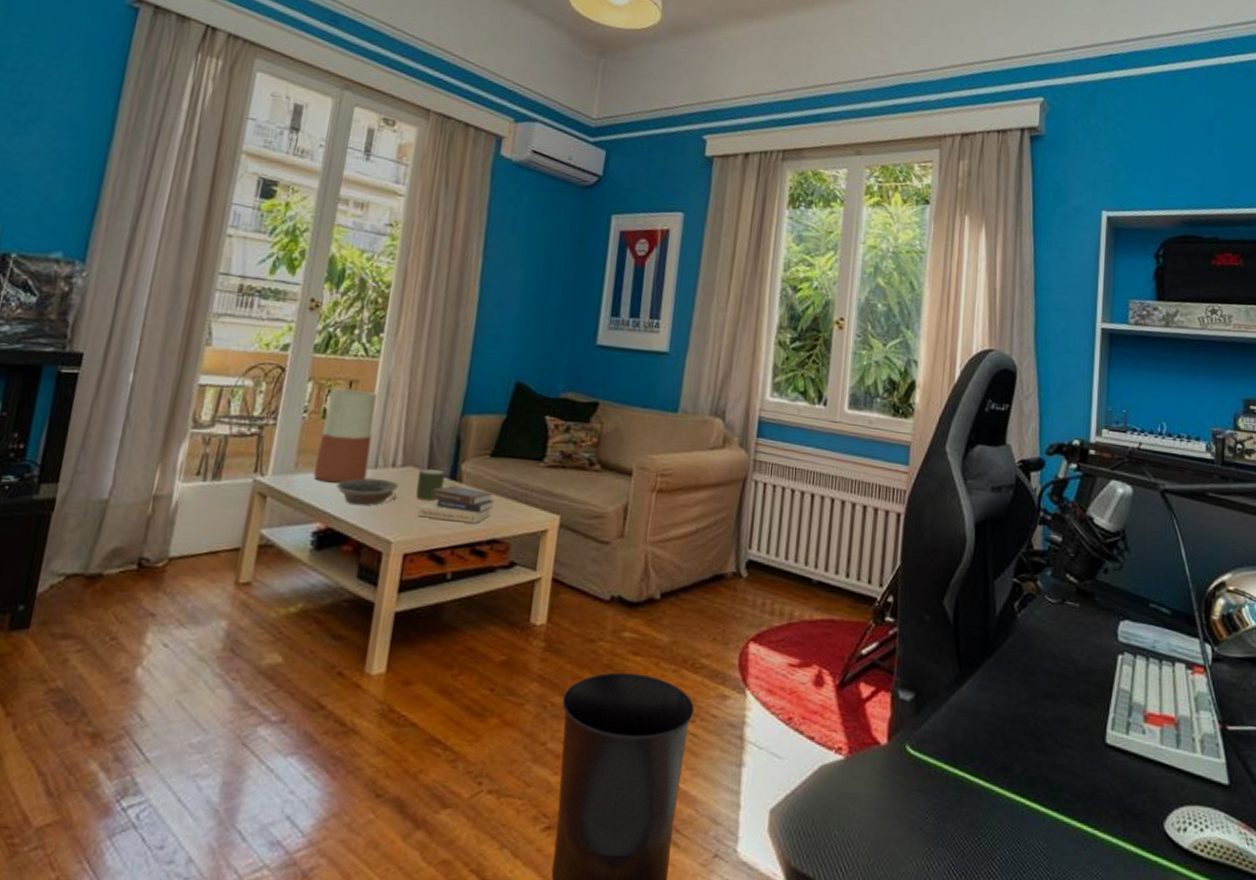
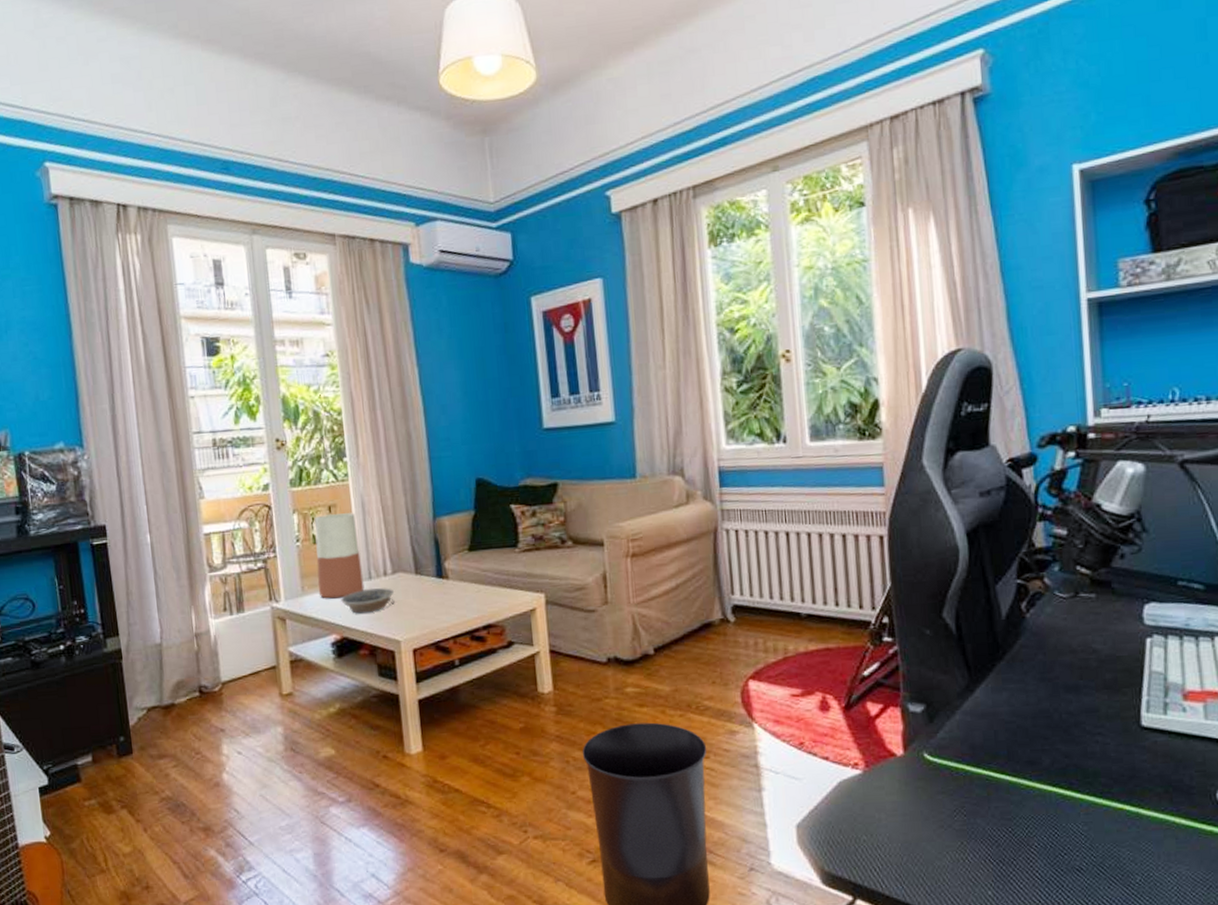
mug: present [416,469,446,502] -> none [408,571,434,601]
books: present [417,486,495,524] -> none [416,583,482,616]

